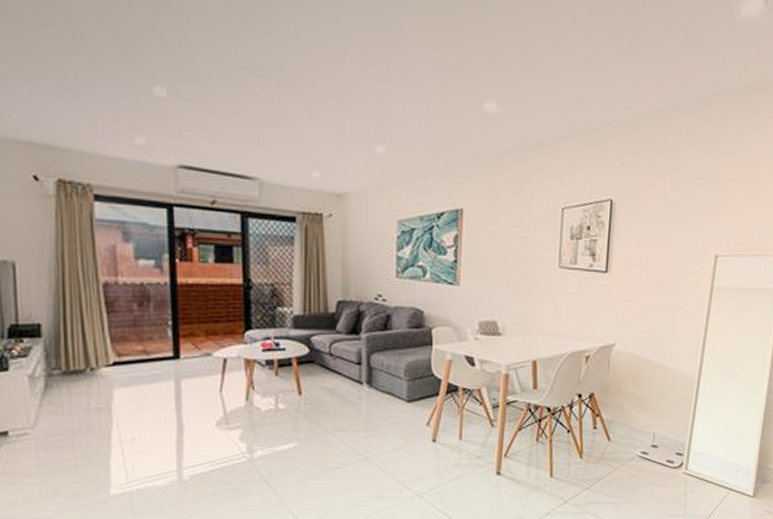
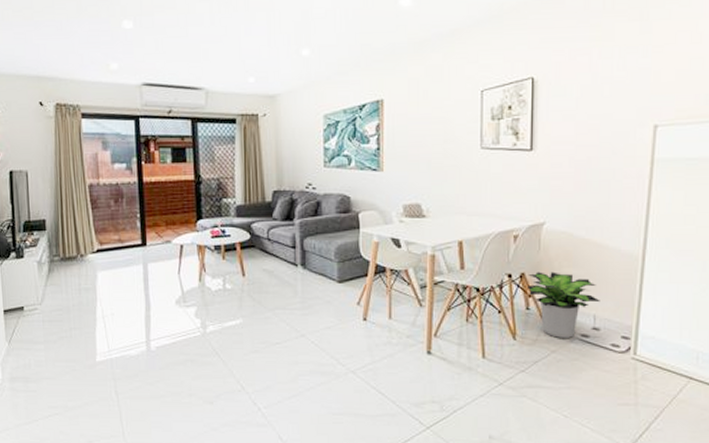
potted plant: none [595,392,660,457] -> present [526,272,600,339]

